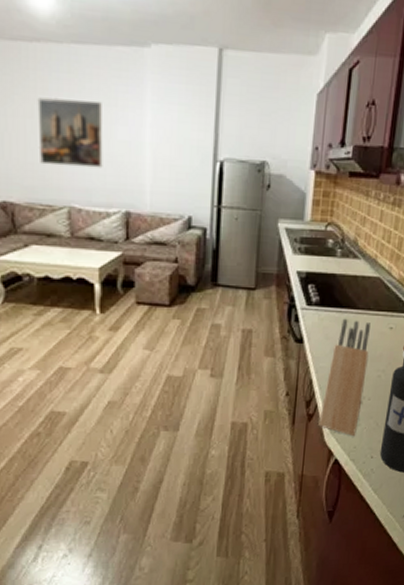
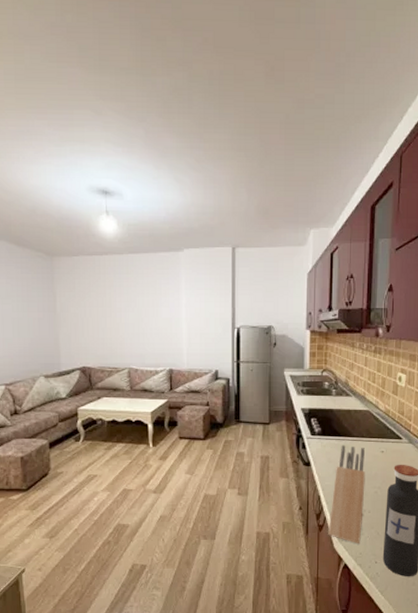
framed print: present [37,97,103,168] -> none [106,291,152,339]

